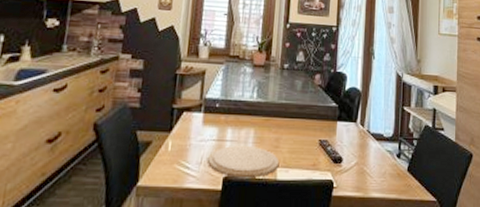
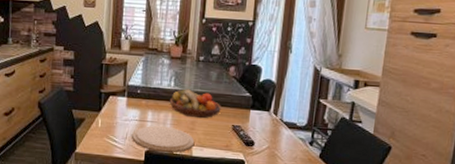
fruit bowl: none [251,100,307,134] -> present [169,89,221,119]

